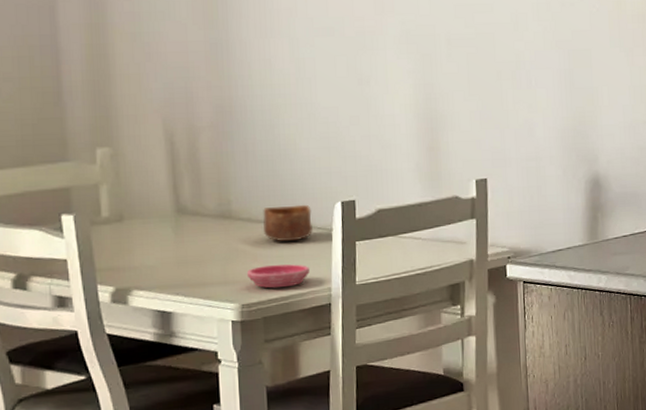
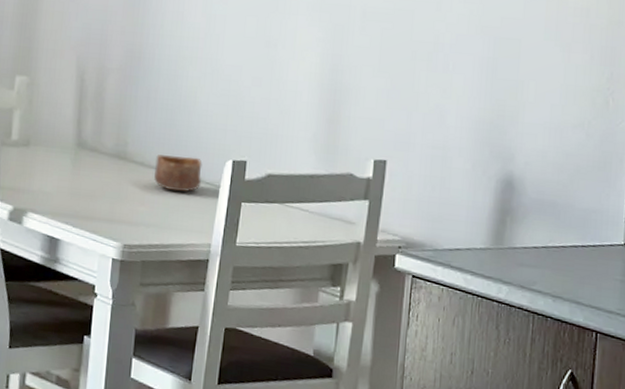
saucer: present [246,264,309,289] -> none [132,210,192,236]

